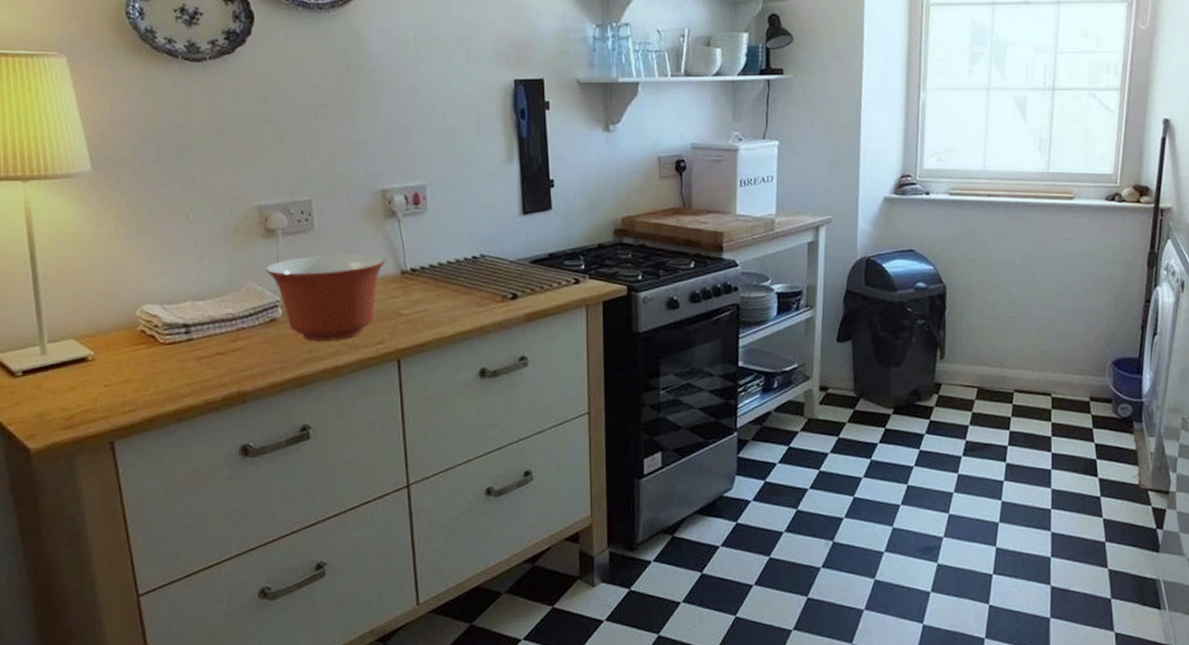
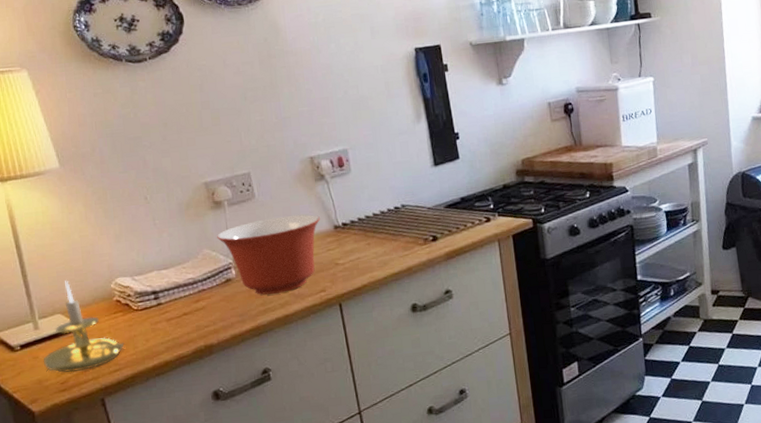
candle holder: none [47,302,144,408] -> present [43,280,124,373]

